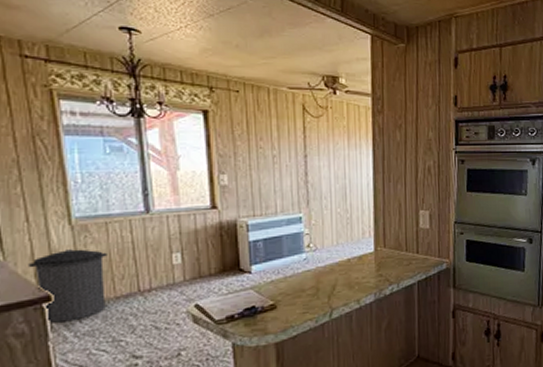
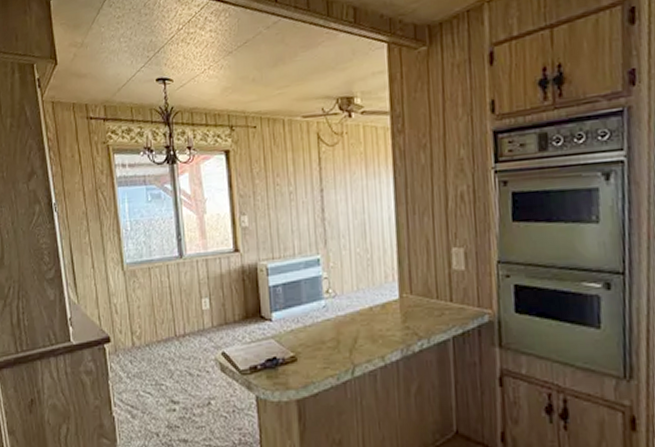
trash can: present [29,249,107,323] -> none [94,293,151,363]

